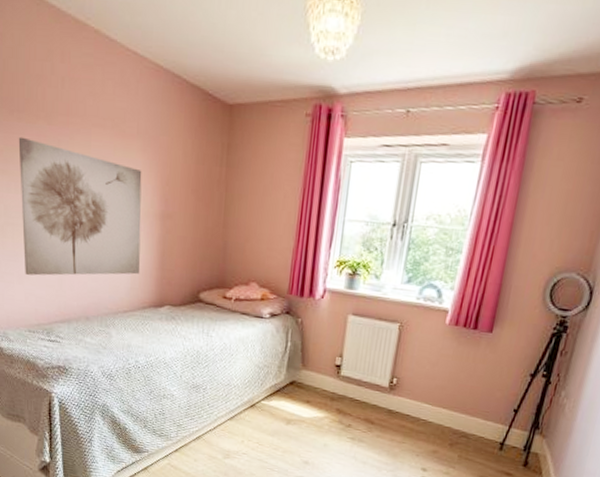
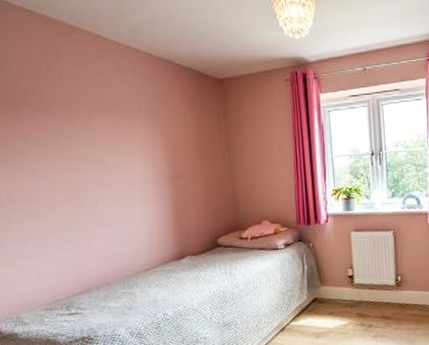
wall art: present [18,136,142,276] -> none [17,128,158,255]

